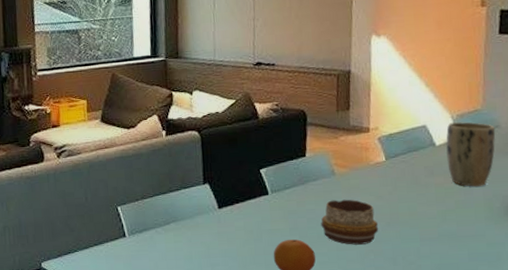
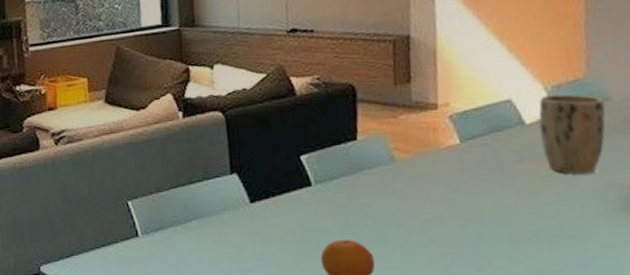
decorative bowl: present [321,199,379,245] -> none [379,191,455,247]

